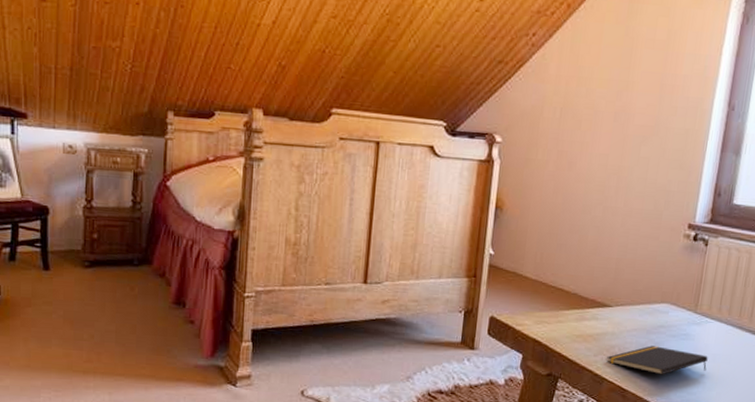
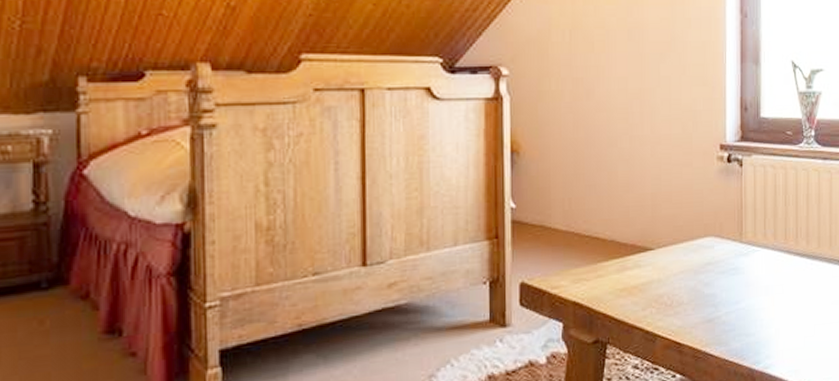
notepad: present [606,345,708,375] -> none [656,287,761,320]

